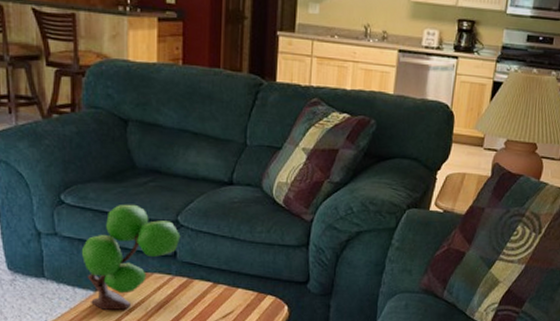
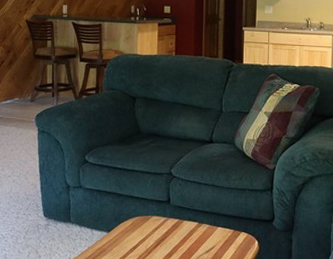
plant: present [81,204,181,310] -> none [98,161,173,248]

